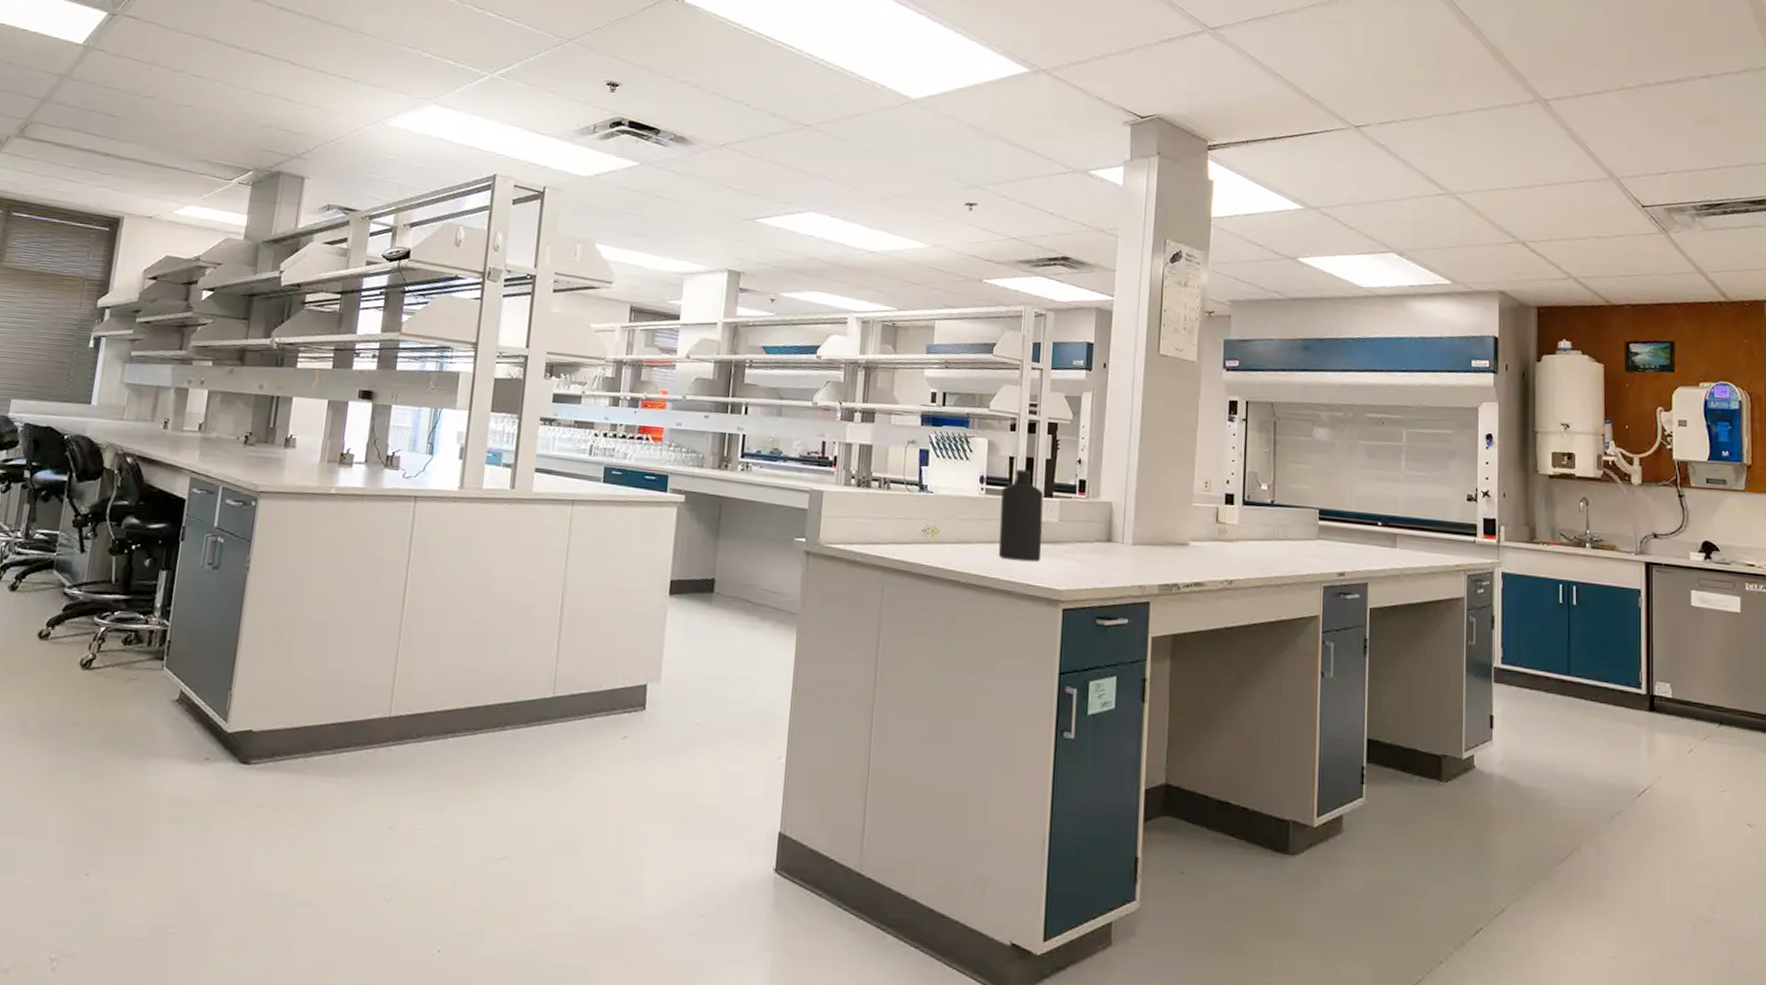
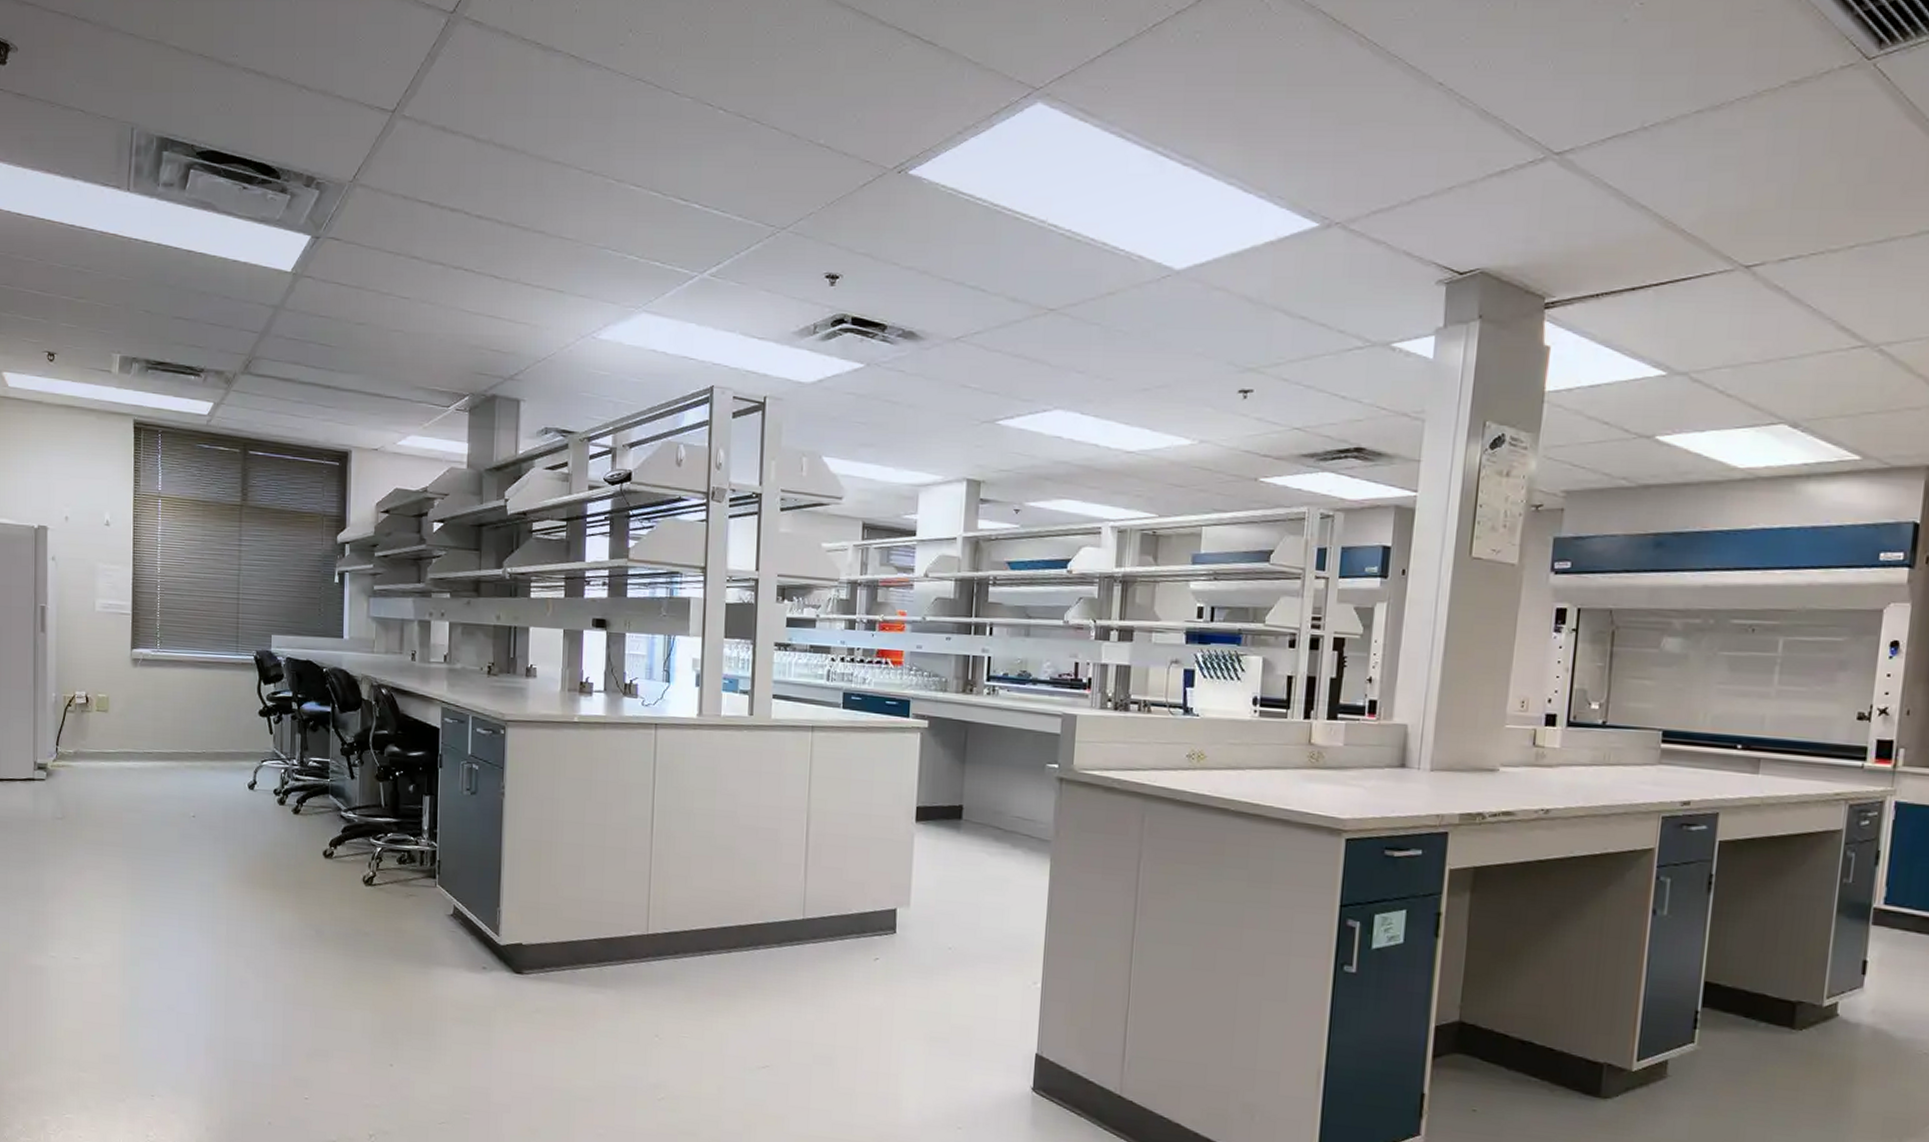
bottle: present [998,469,1044,563] -> none [1272,689,1327,790]

